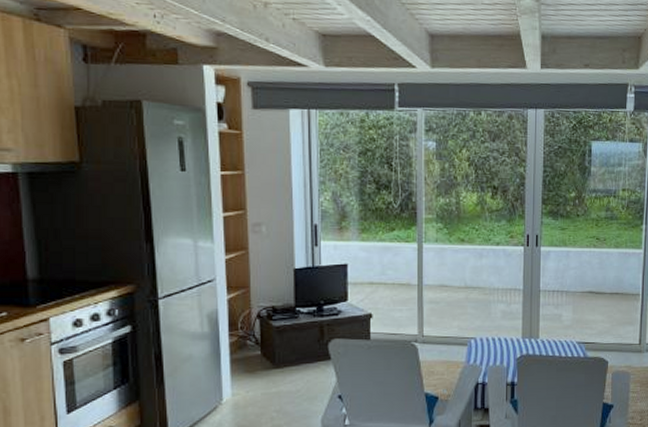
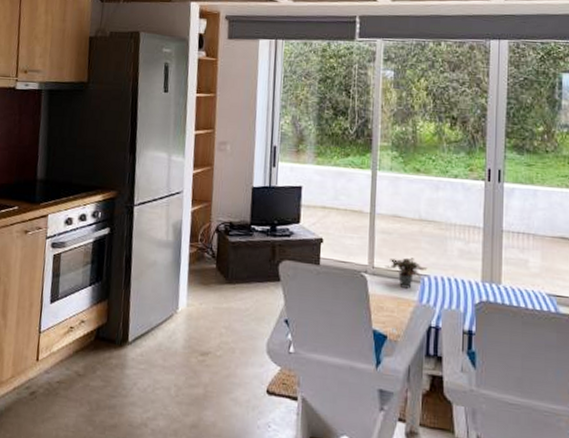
potted plant: none [434,323,474,352] -> present [385,257,428,289]

